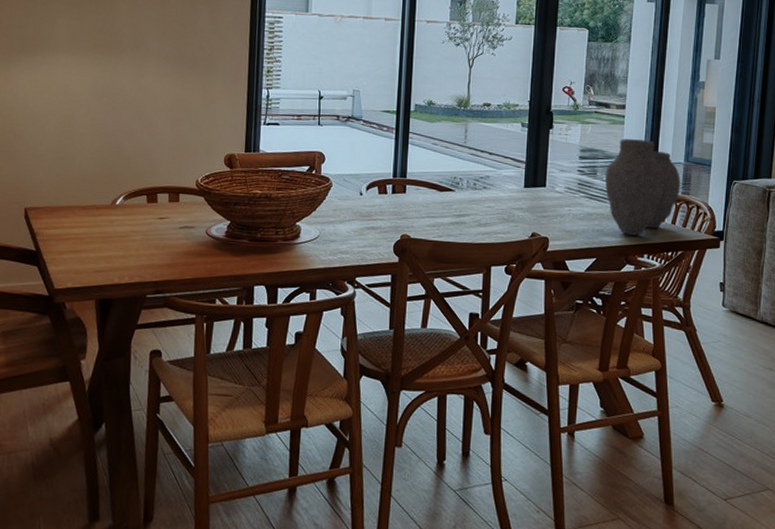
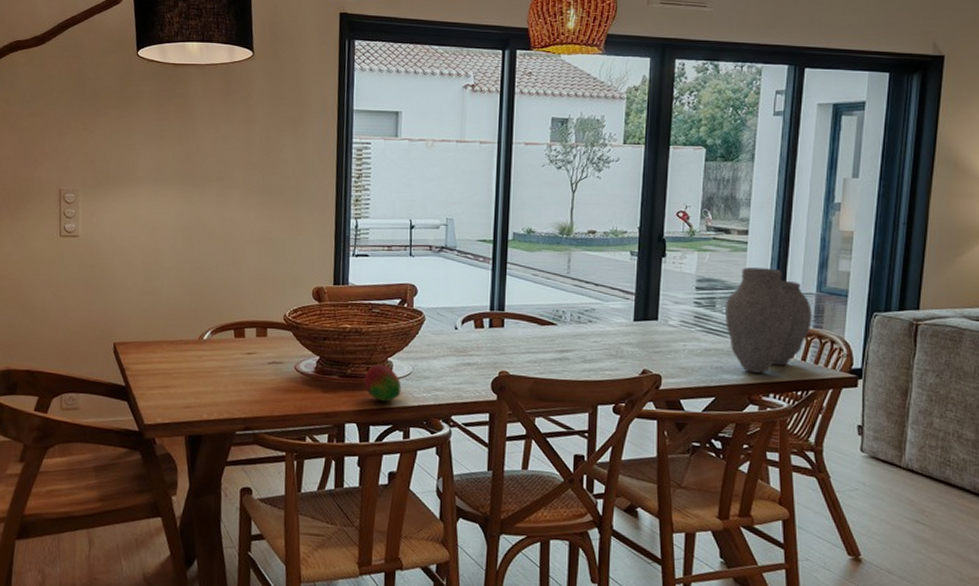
fruit: none [273,229,309,265] -> present [364,365,402,402]

